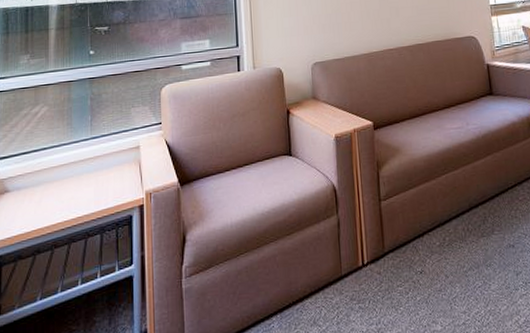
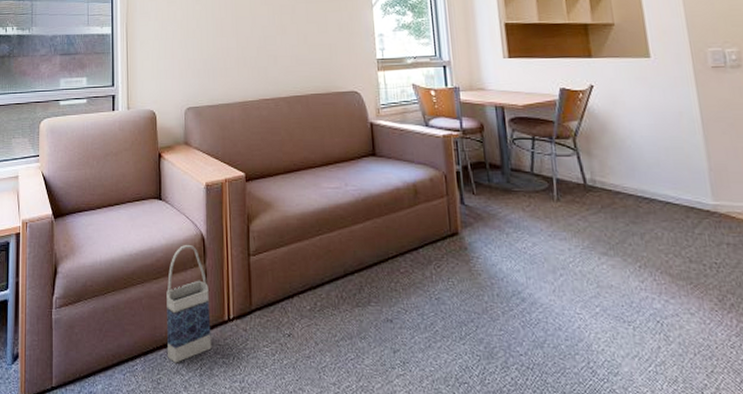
bag: none [300,196,348,315] -> present [166,244,212,363]

